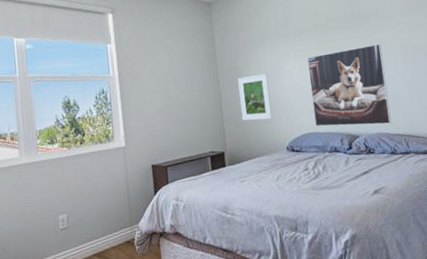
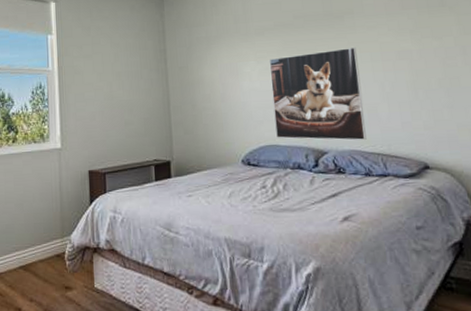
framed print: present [238,73,273,121] -> none [189,74,227,128]

